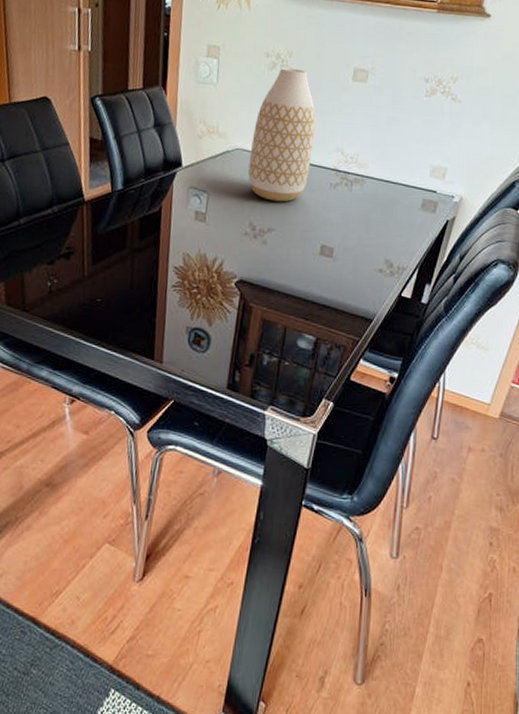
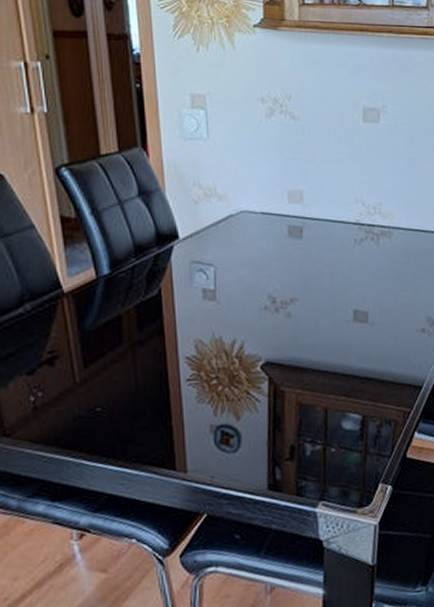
vase: present [248,67,316,202] -> none [257,113,330,267]

